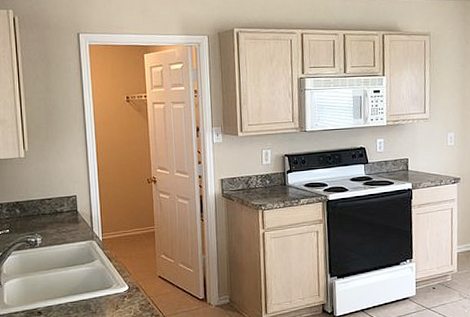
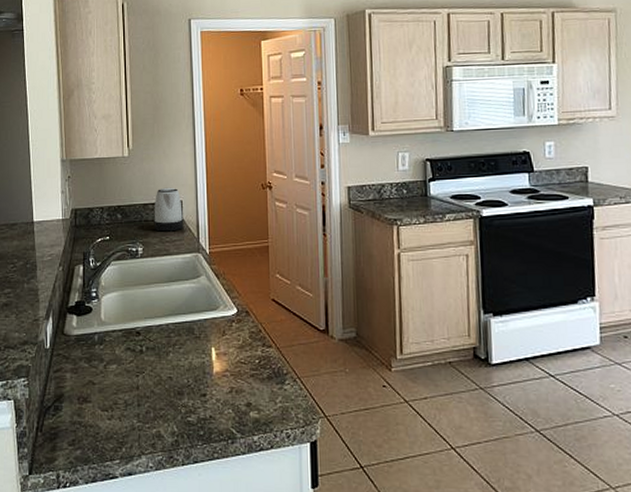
kettle: none [50,184,78,223] -> present [154,187,183,232]

